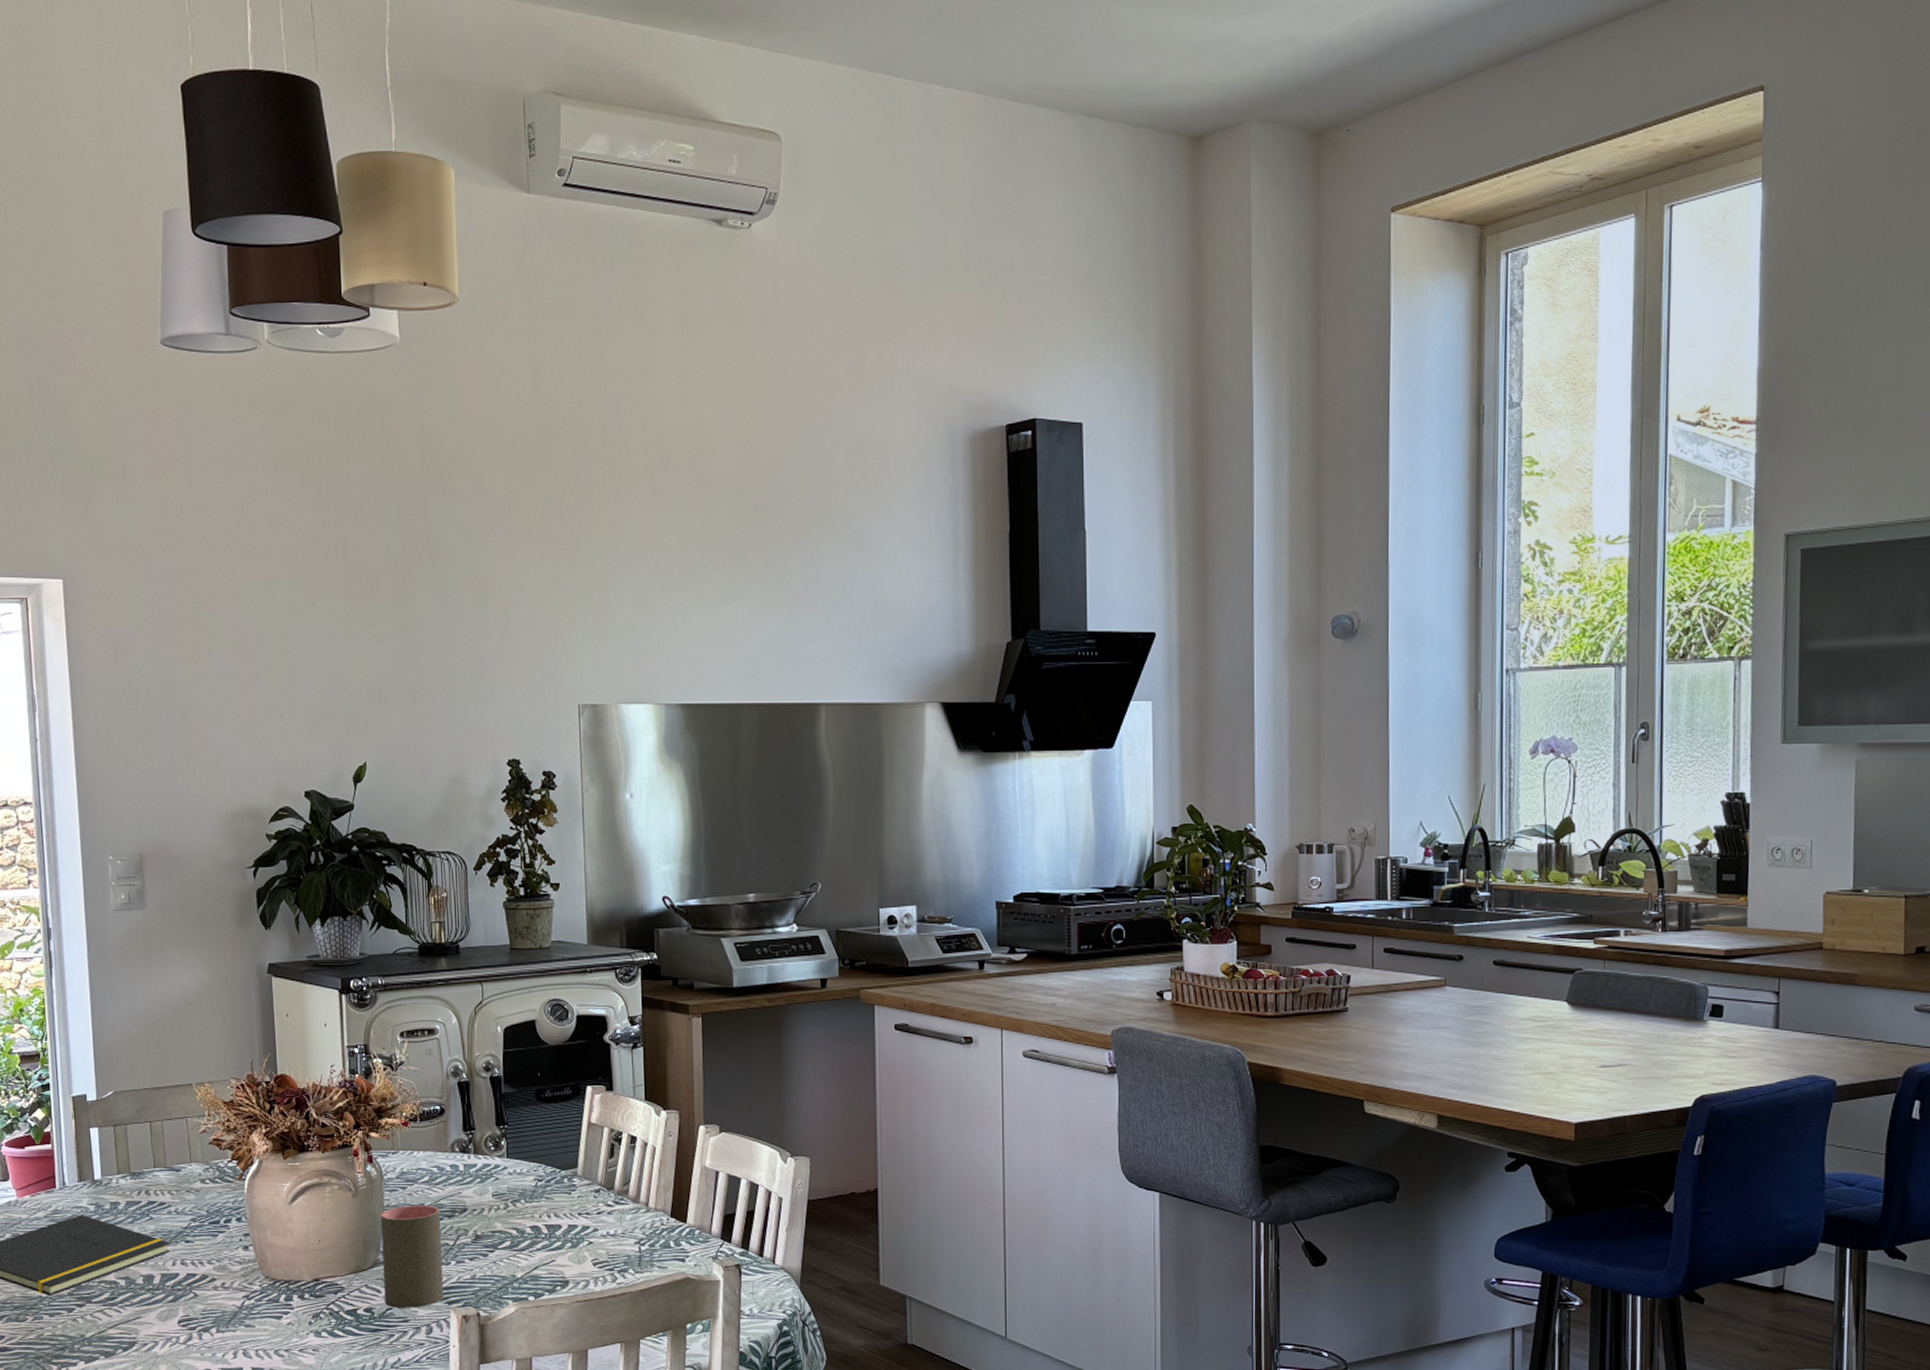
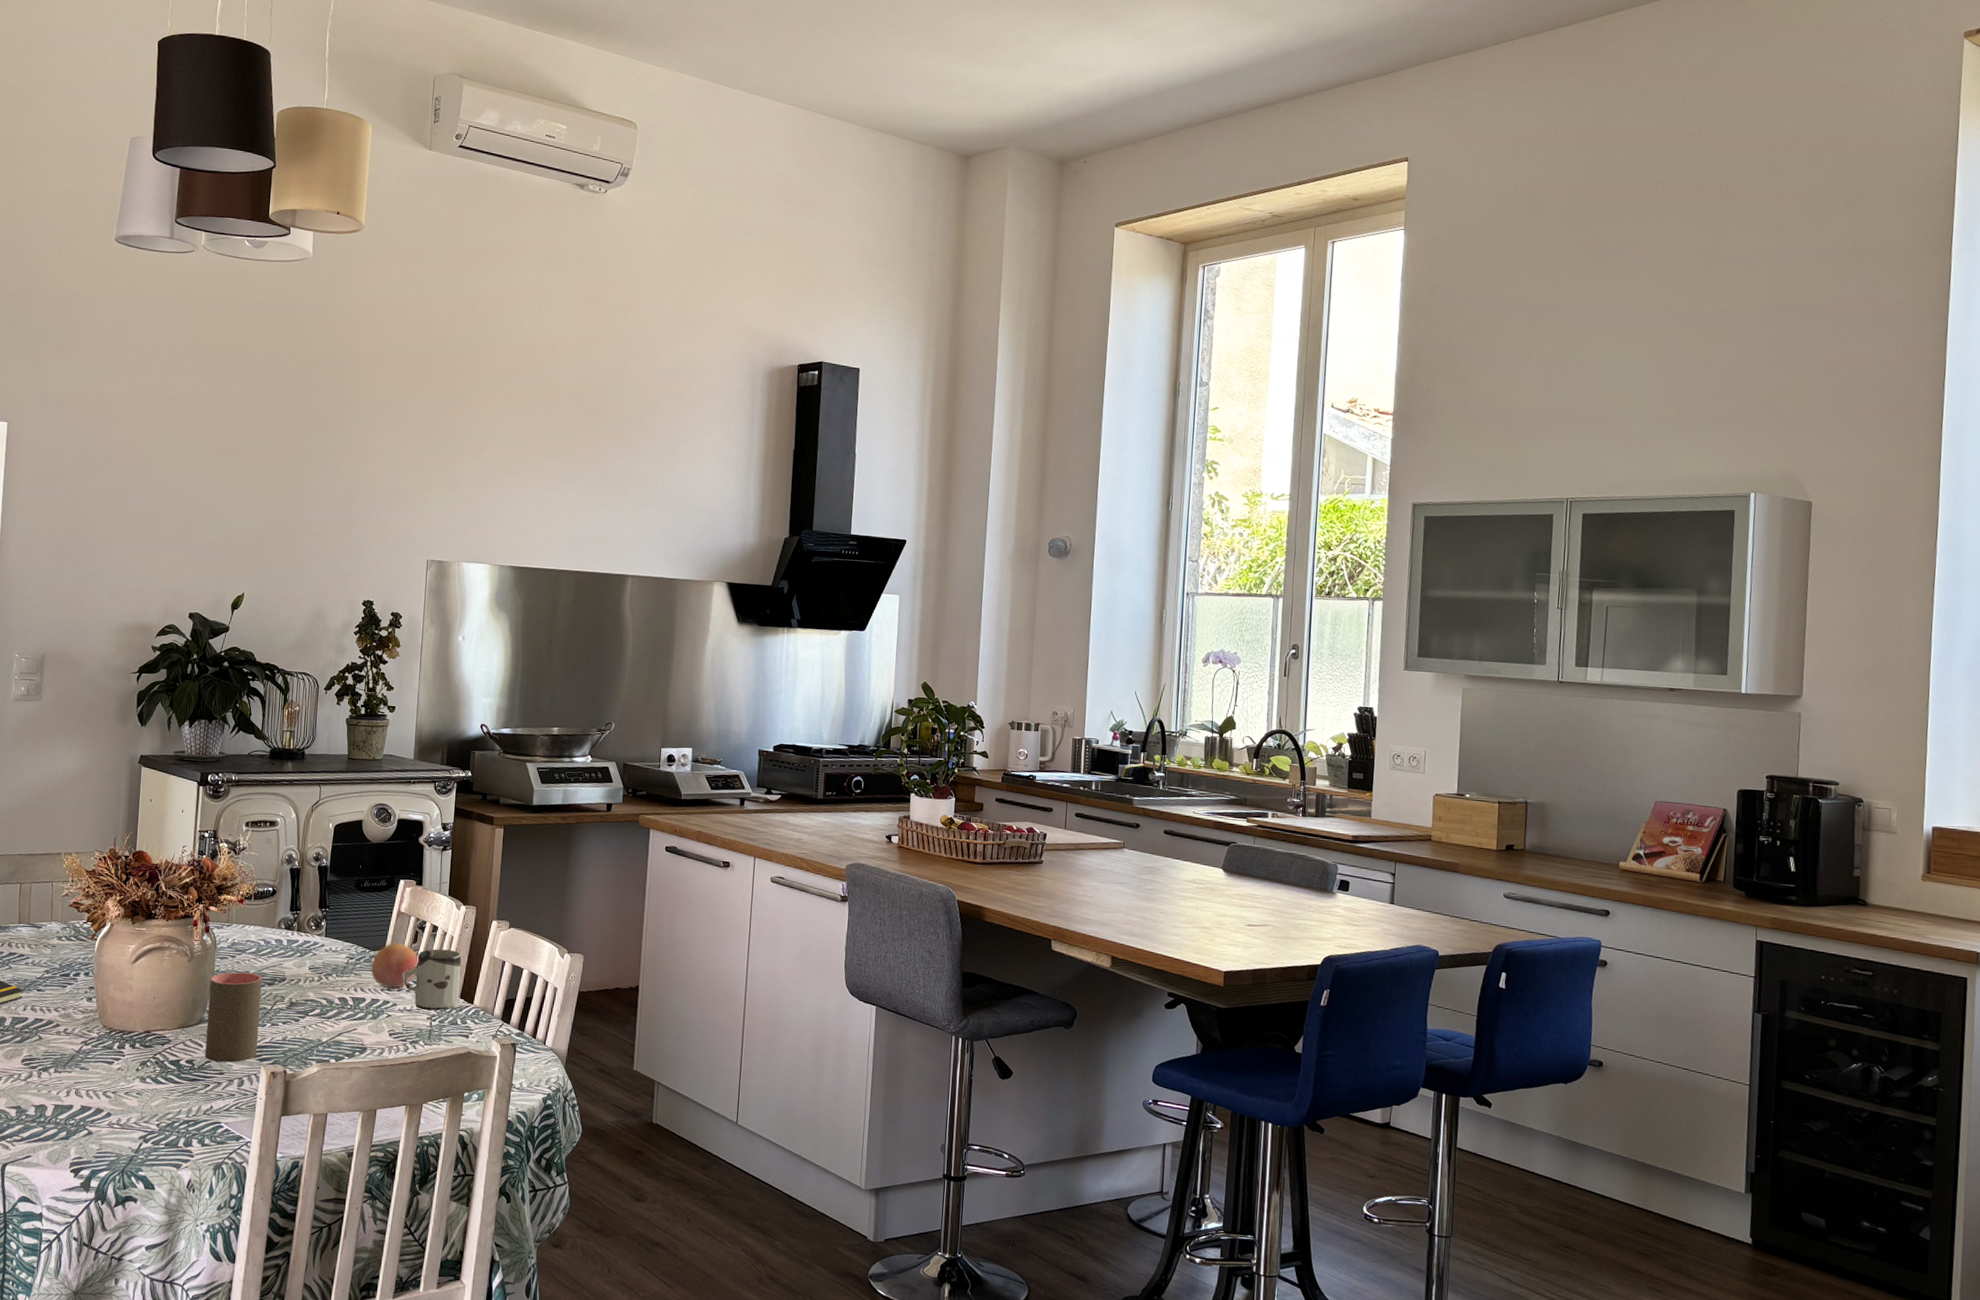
fruit: none [563,1159,618,1212] -> present [371,943,418,989]
cup: none [602,1162,669,1233] -> present [403,948,462,1011]

